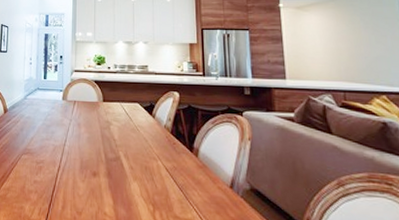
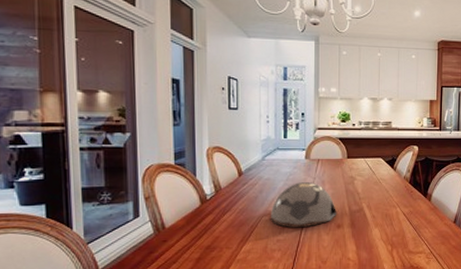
decorative bowl: none [29,122,93,171] -> present [270,181,338,228]

